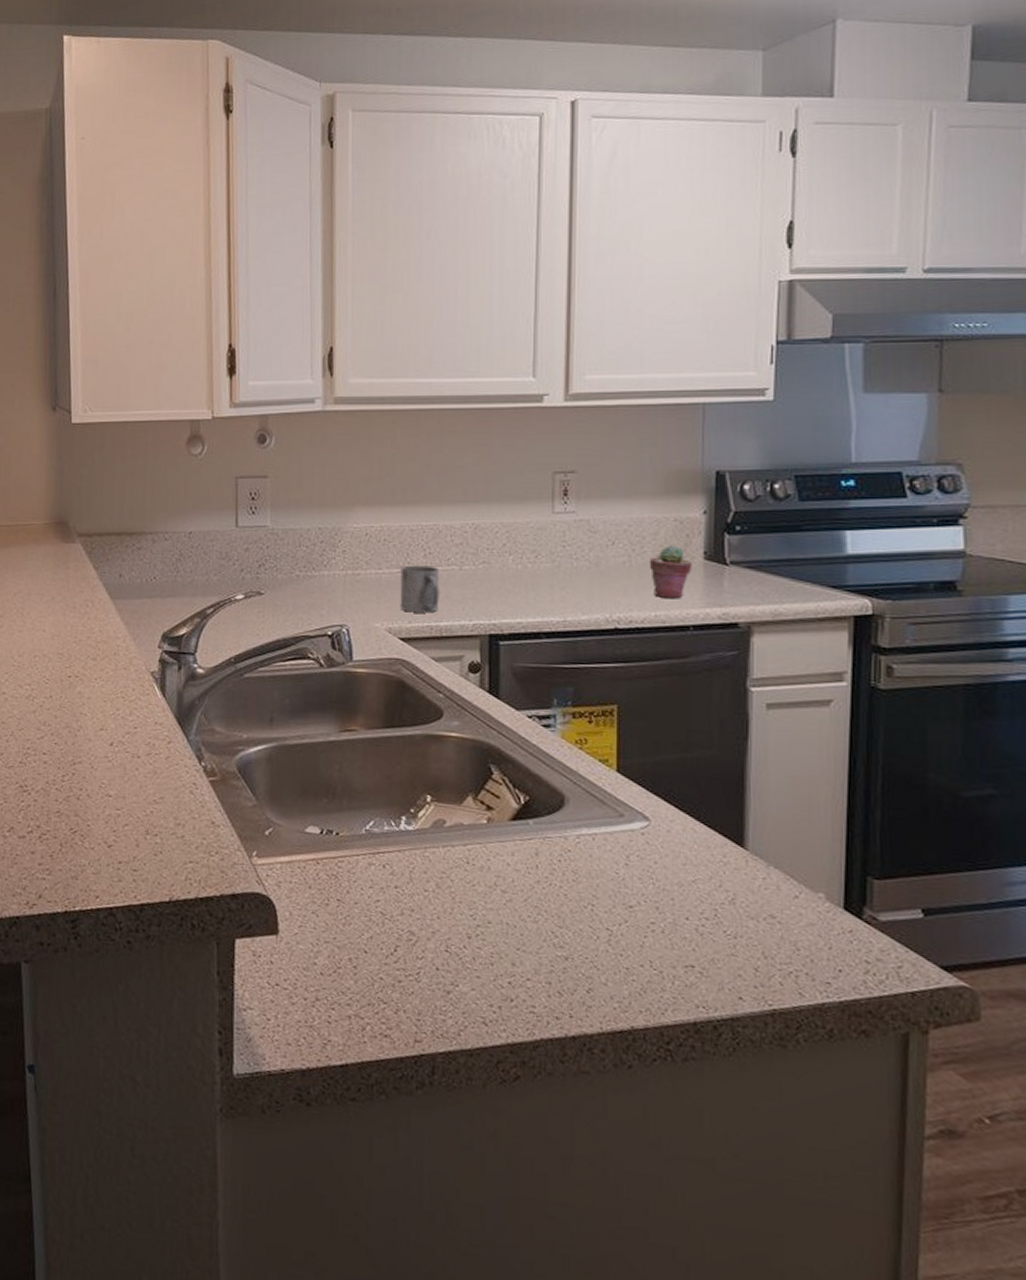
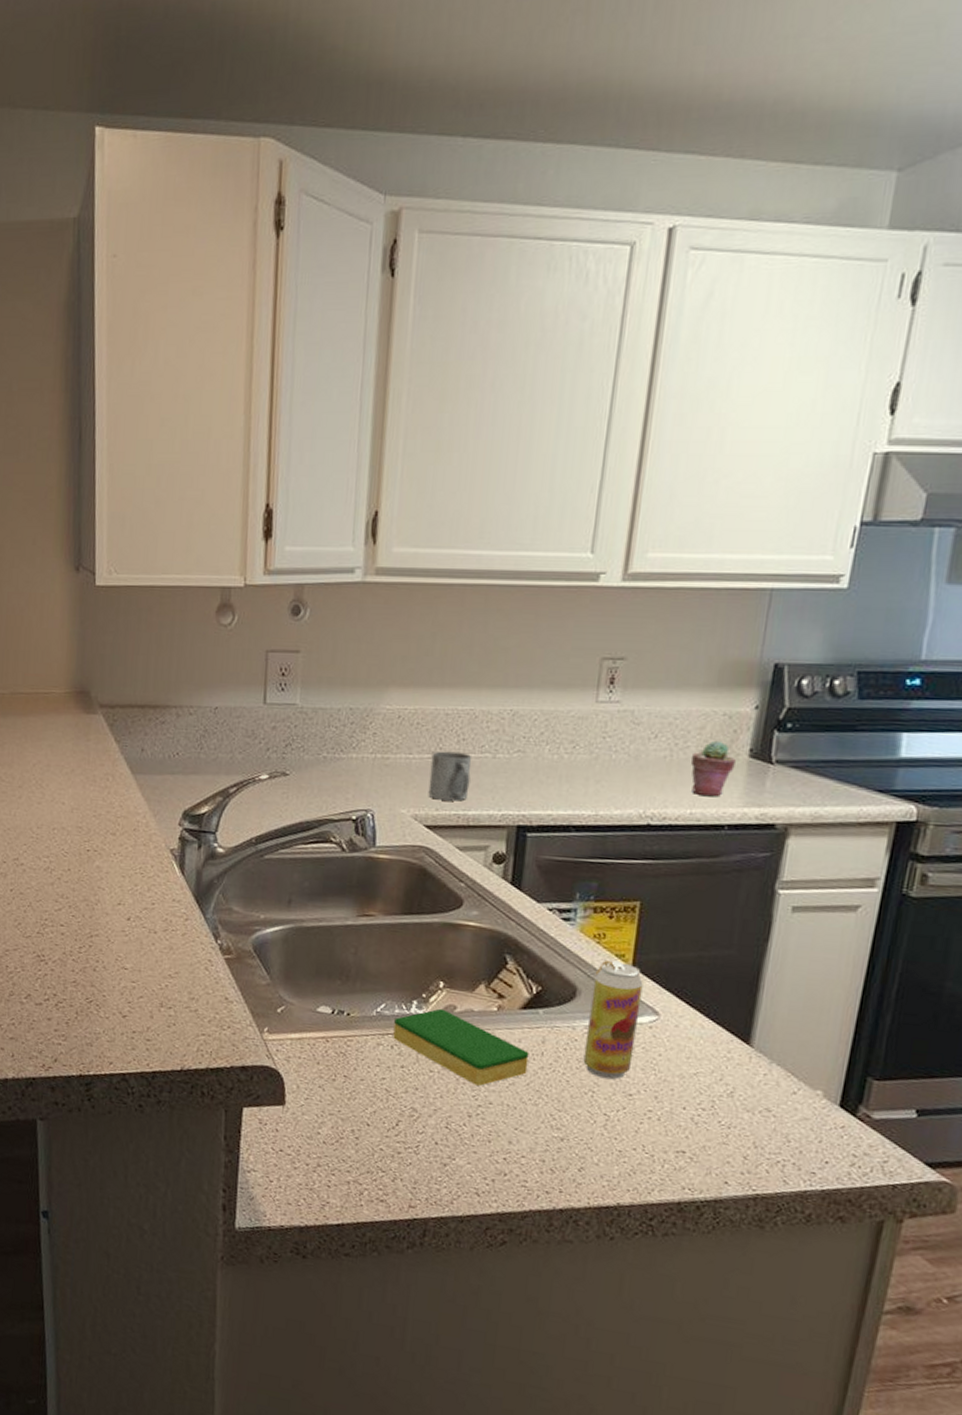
dish sponge: none [384,823,524,904] -> present [393,1008,529,1086]
beverage can: none [579,765,630,891] -> present [583,959,643,1080]

